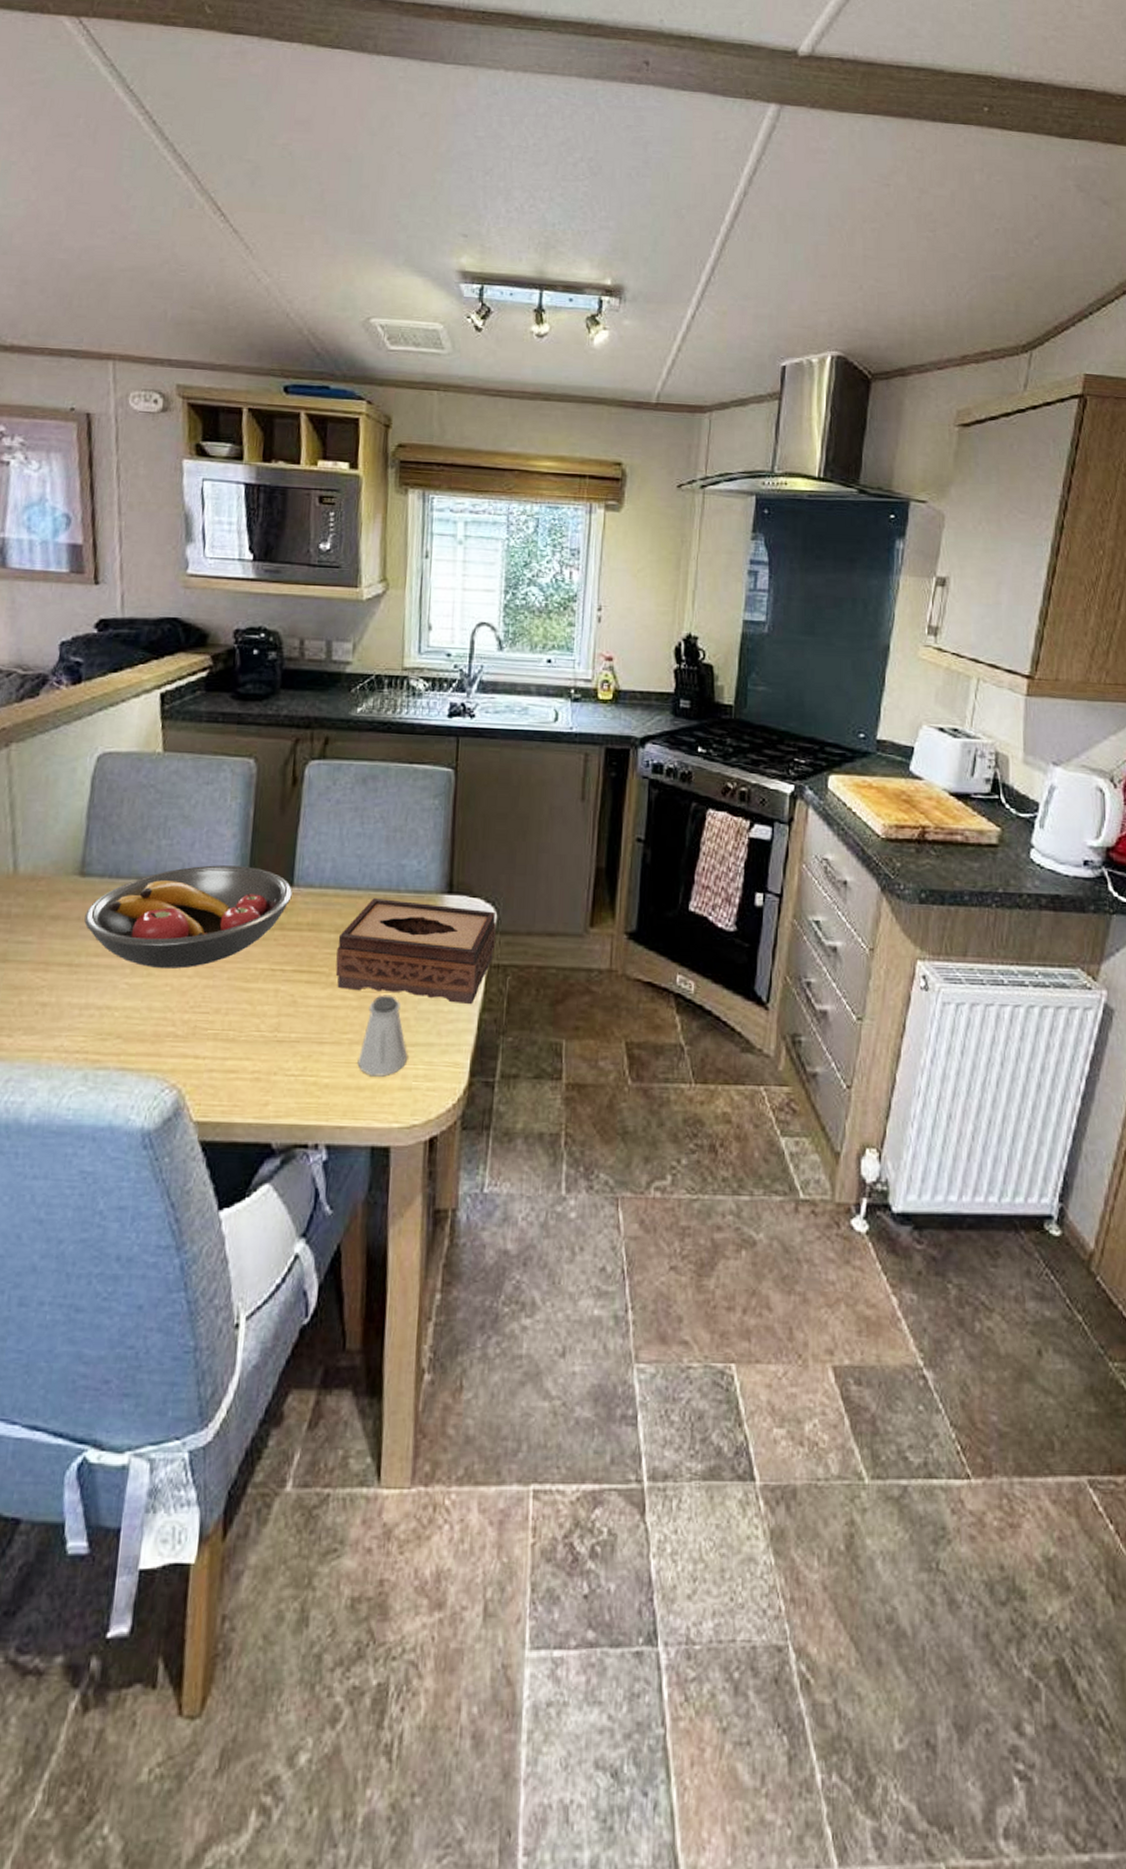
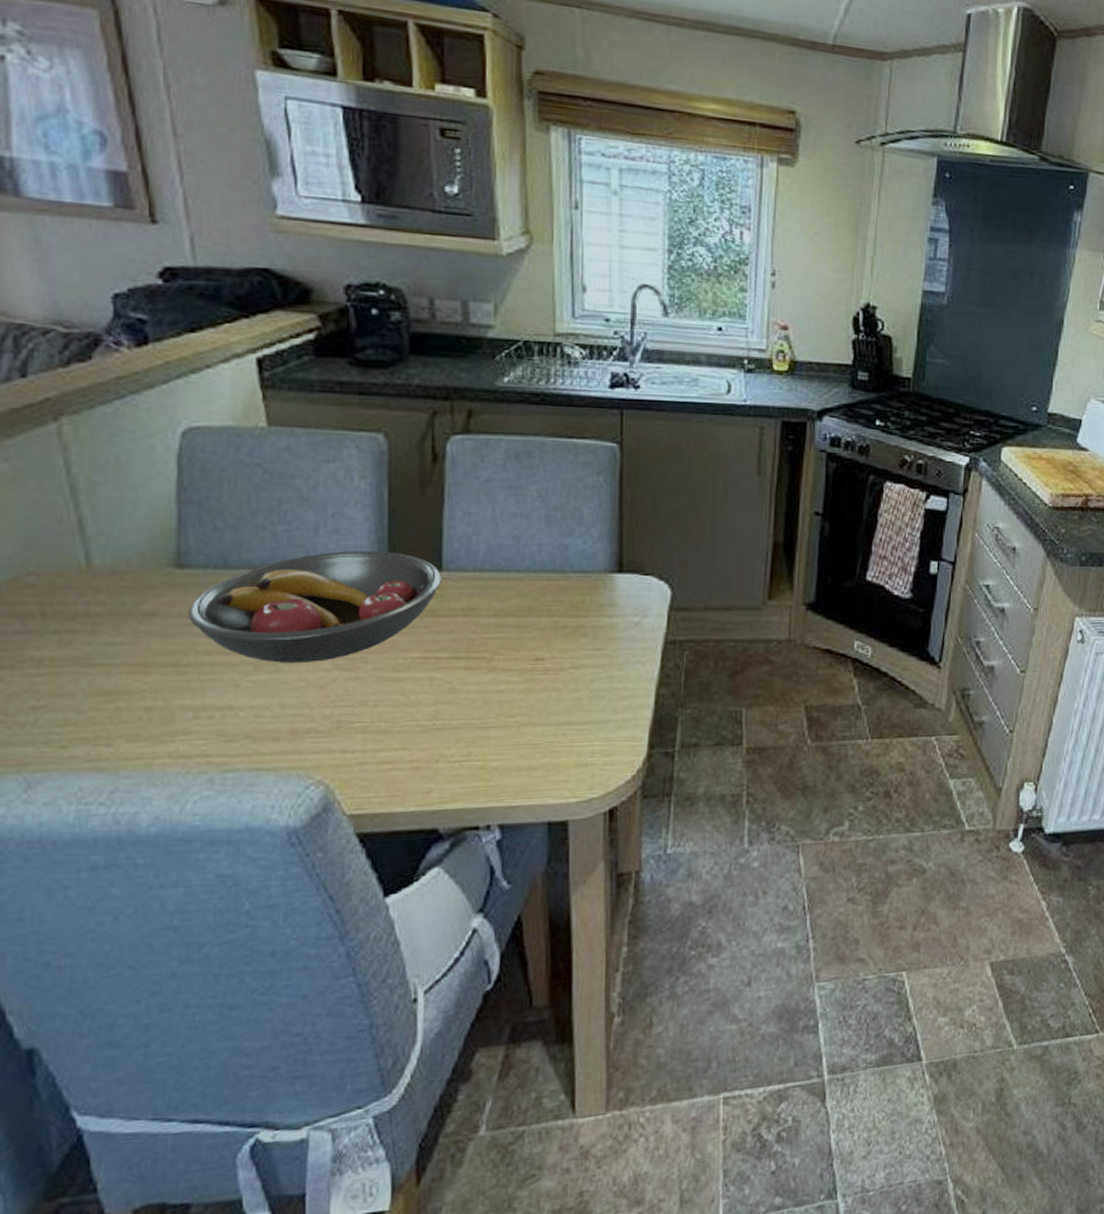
tissue box: present [335,898,496,1005] -> none [497,580,671,681]
saltshaker: present [357,995,407,1077] -> none [528,676,581,756]

